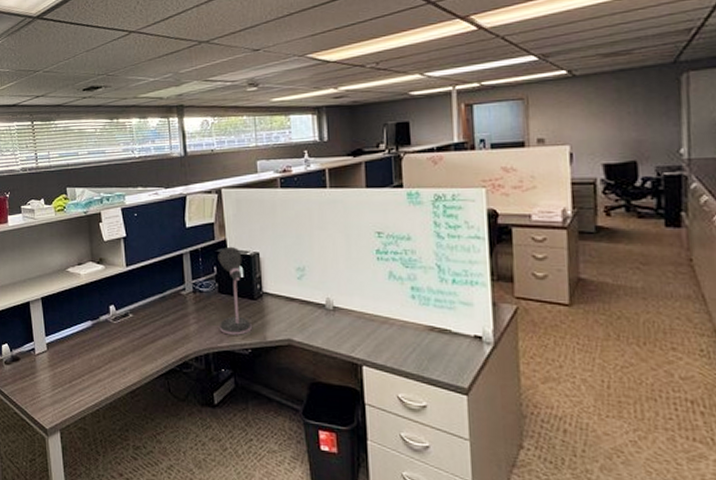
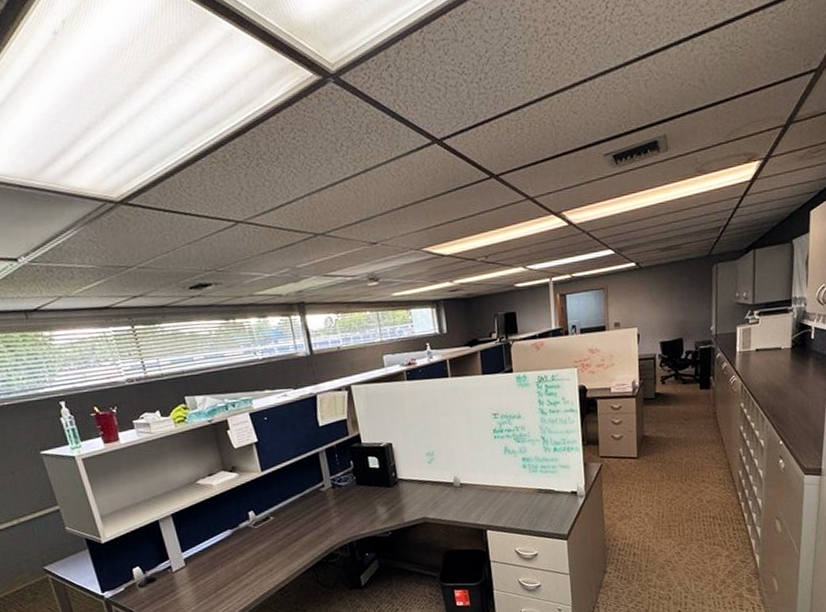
desk lamp: present [218,246,252,335] -> none [353,440,390,522]

